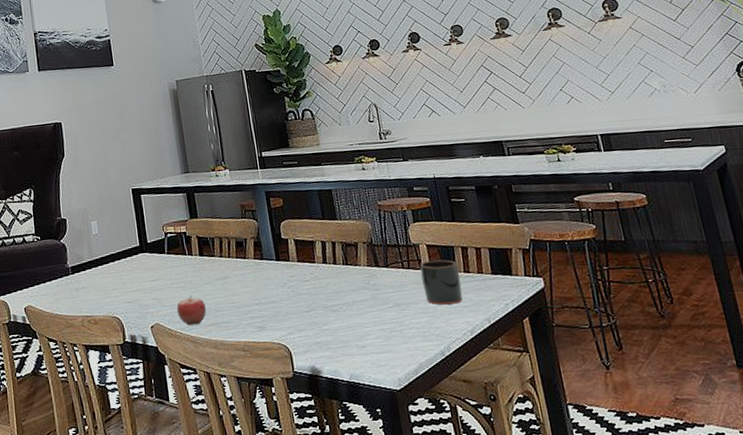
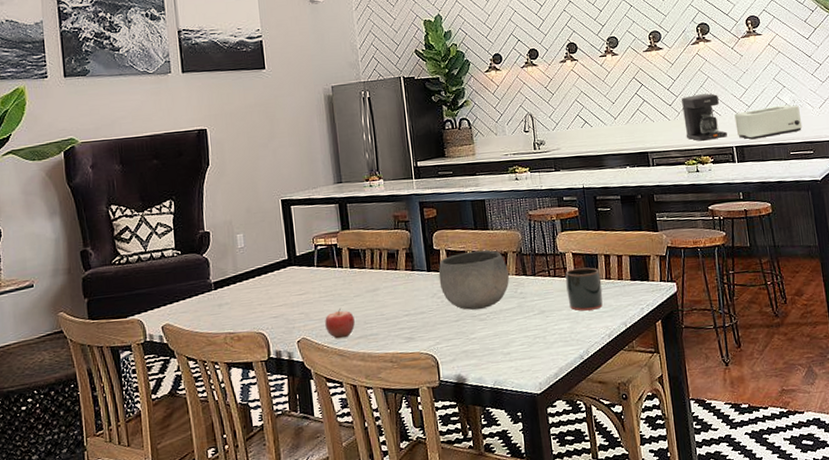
bowl: none [287,240,361,301] -> present [438,250,510,310]
coffee maker: none [536,80,590,129] -> present [682,93,727,141]
toaster: none [596,90,677,127] -> present [734,104,803,140]

